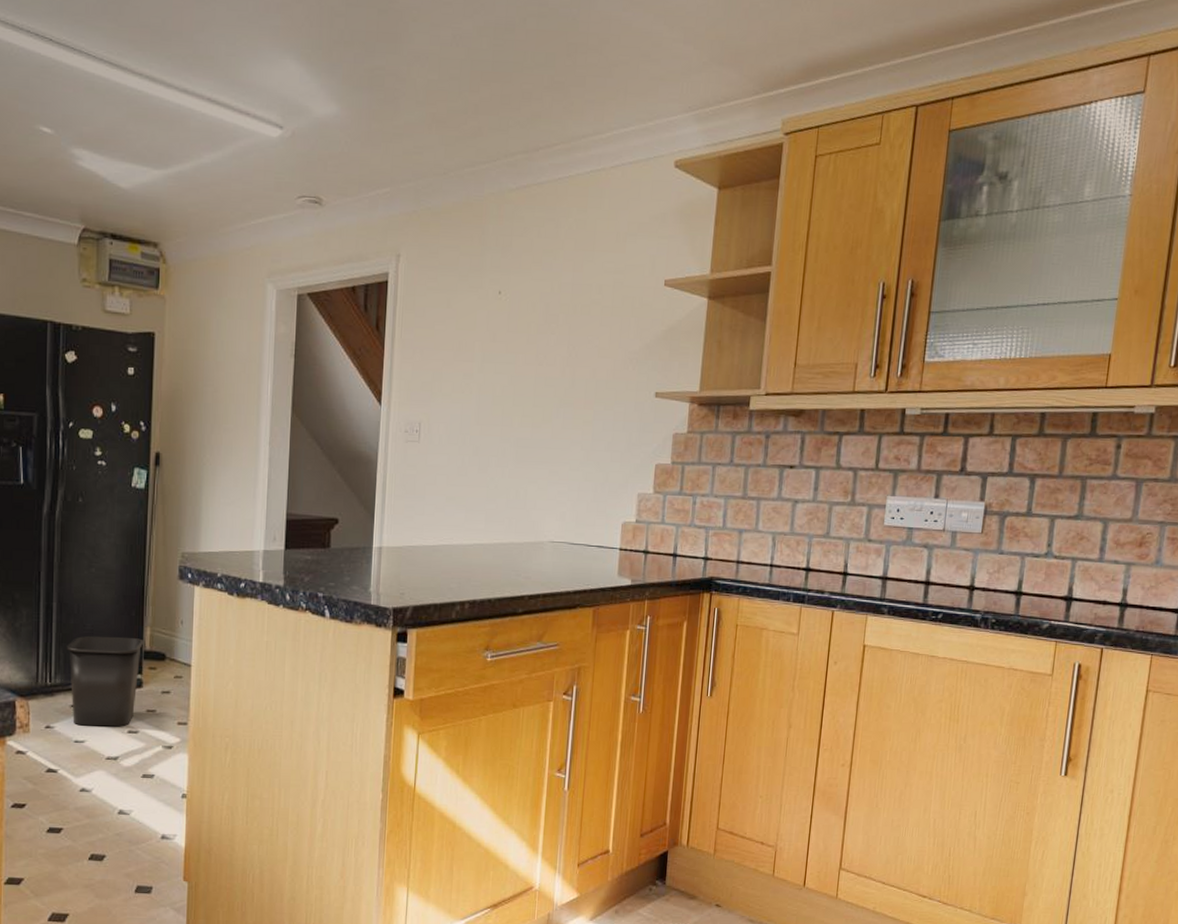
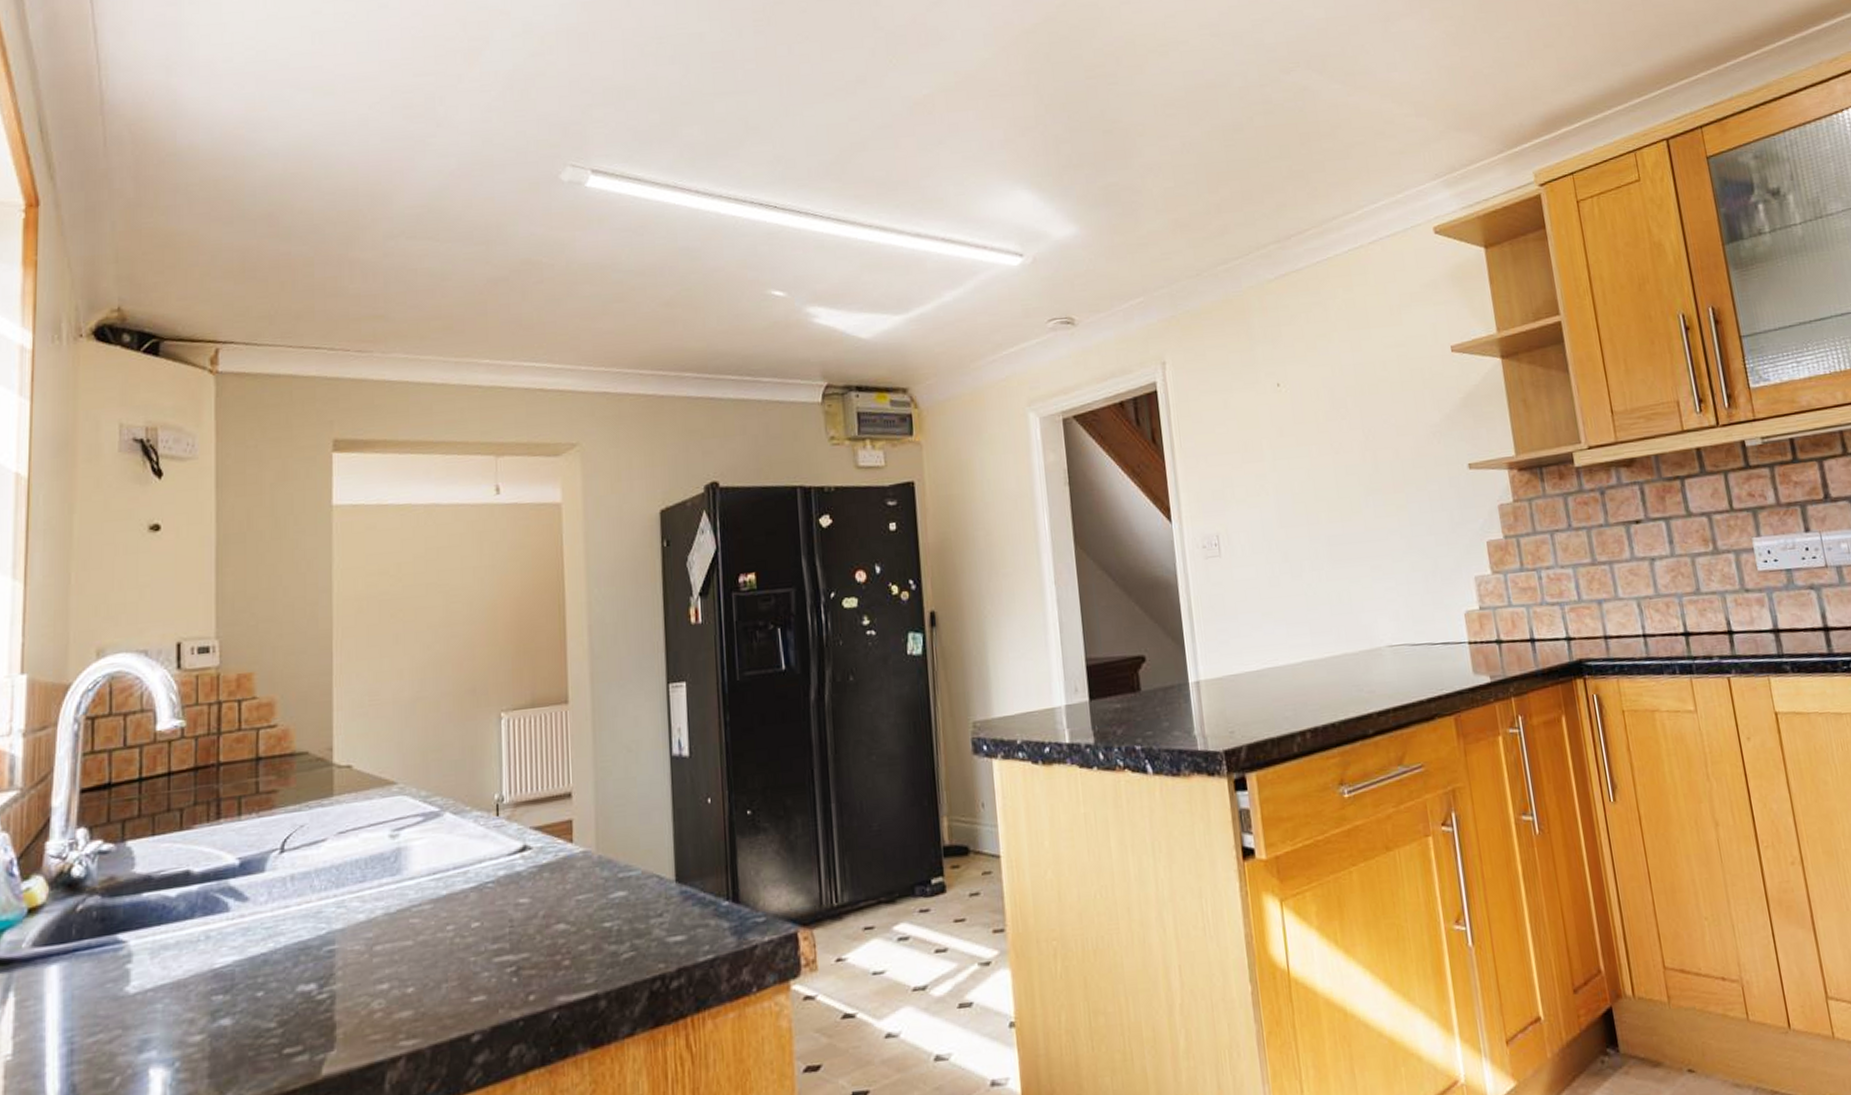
waste bin: present [66,635,144,727] -> none [851,831,942,953]

